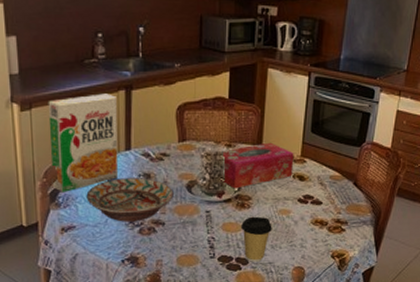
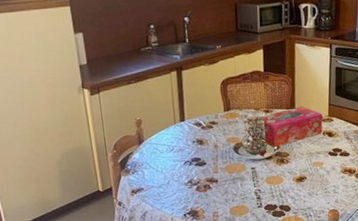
cereal box: present [48,93,119,192] -> none [113,75,176,161]
decorative bowl: present [86,178,174,222] -> none [150,143,224,182]
coffee cup: present [240,216,272,262] -> none [281,169,309,208]

